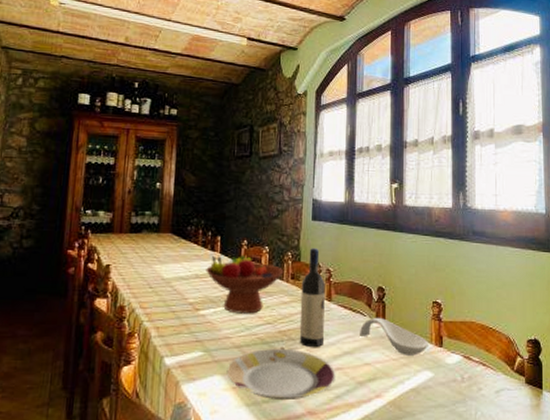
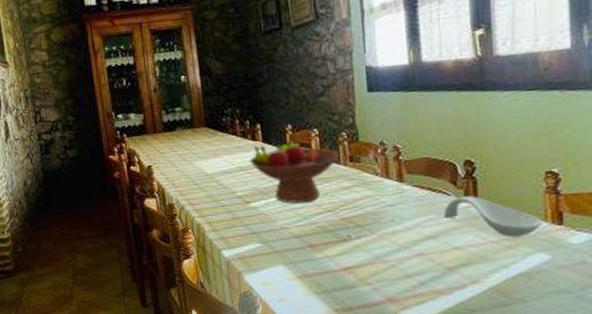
plate: present [228,348,336,401] -> none [290,235,418,289]
wine bottle: present [299,248,325,347] -> none [362,124,400,233]

